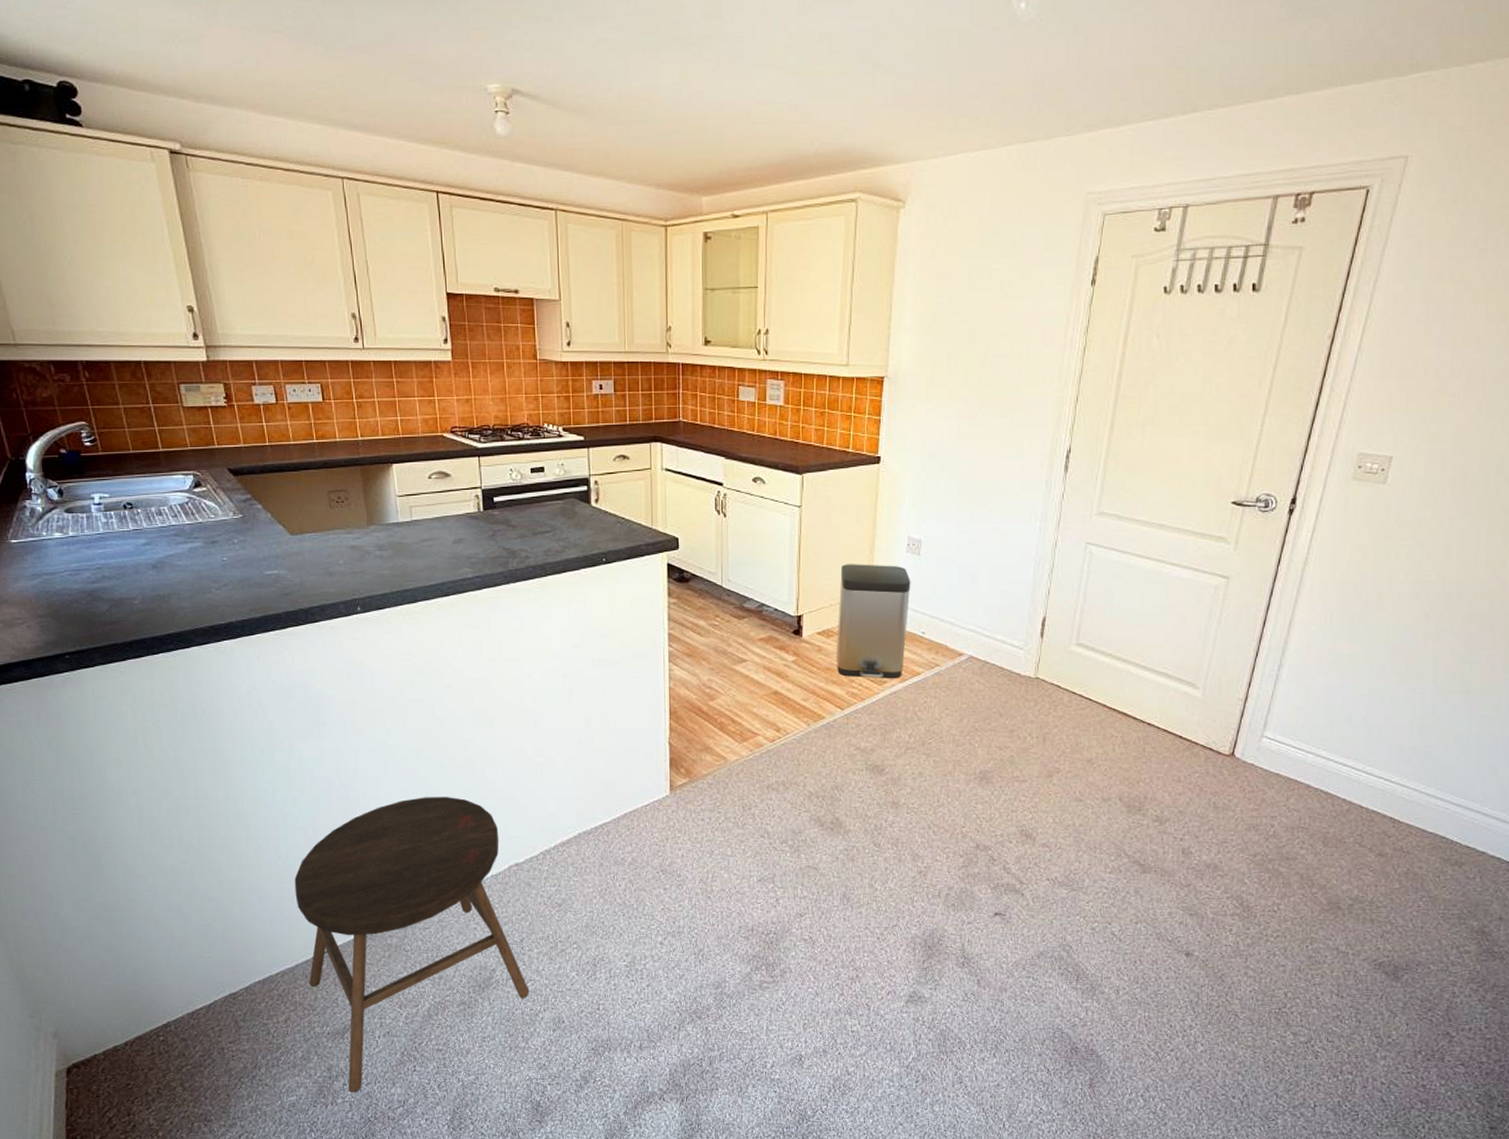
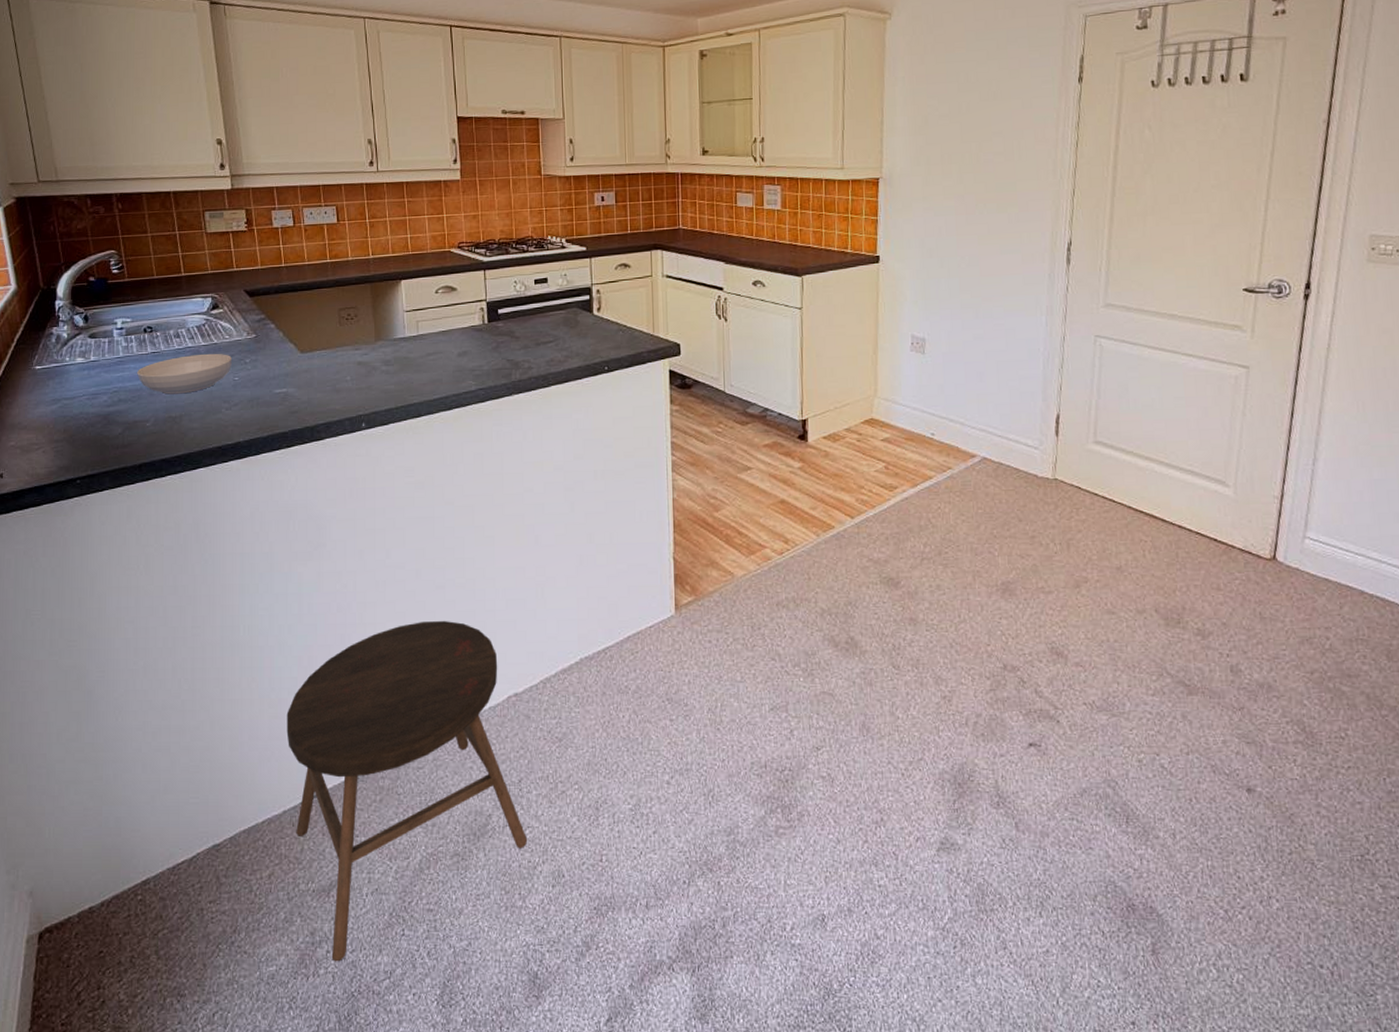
bowl: none [120,532,219,573] -> present [137,353,232,395]
pedal bin: present [837,564,911,678] -> none [843,364,917,484]

